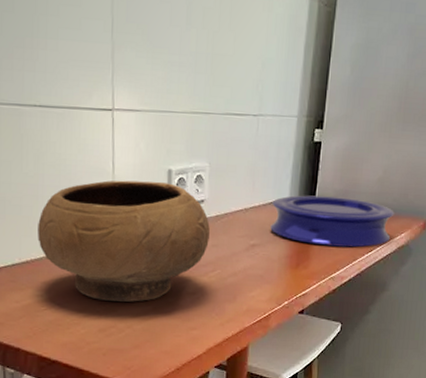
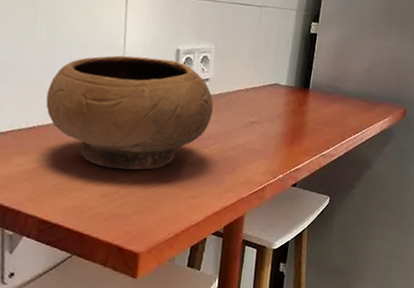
plate: present [270,195,394,248] -> none [269,79,379,129]

